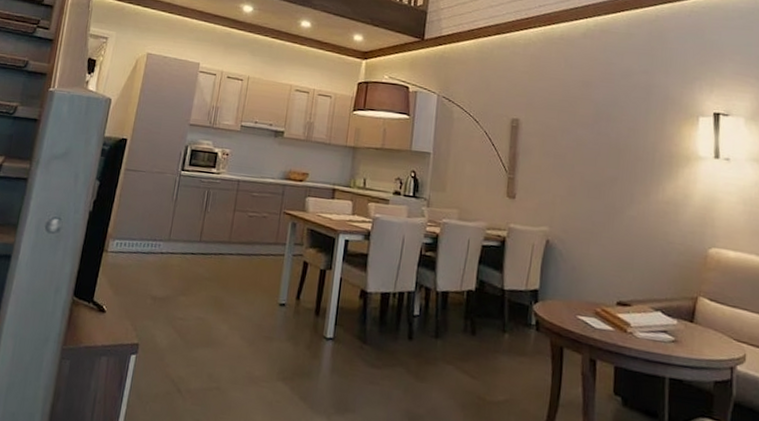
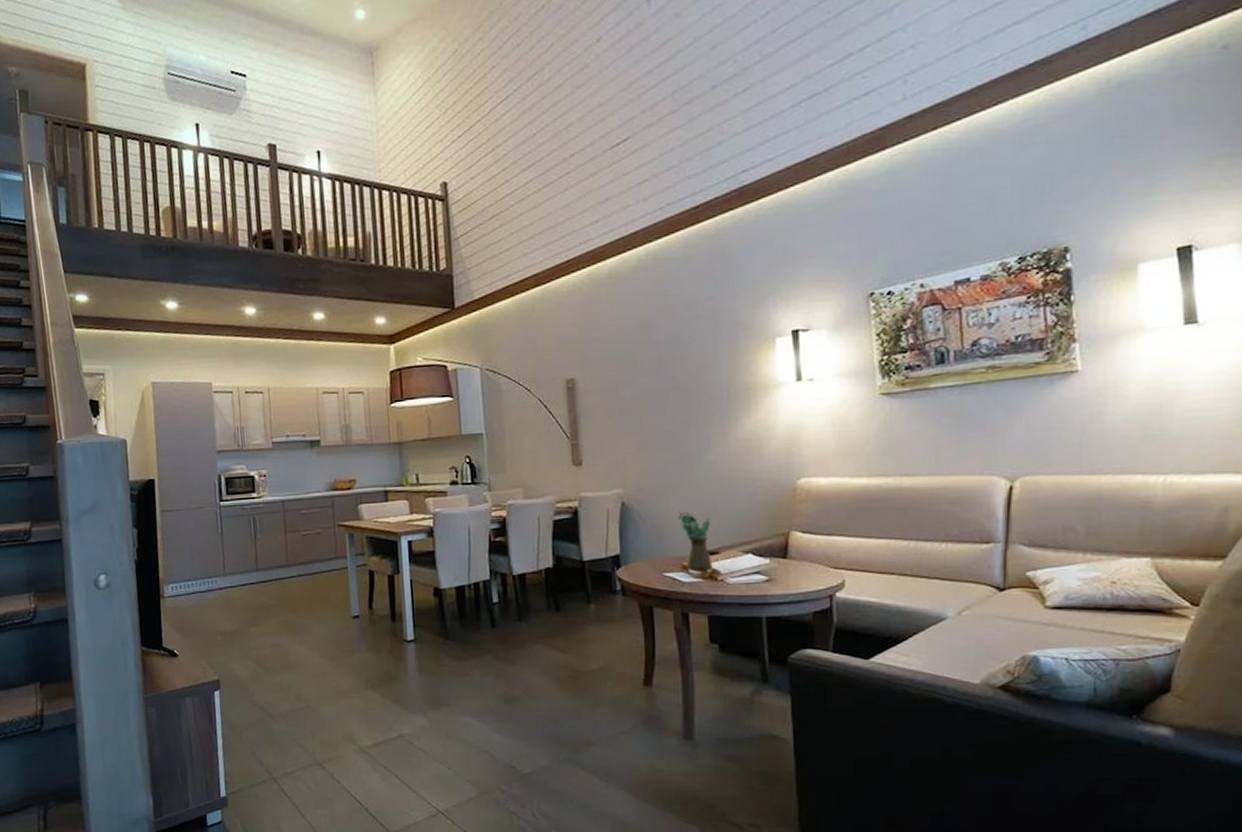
vase: none [597,259,626,330] -> present [678,511,713,580]

